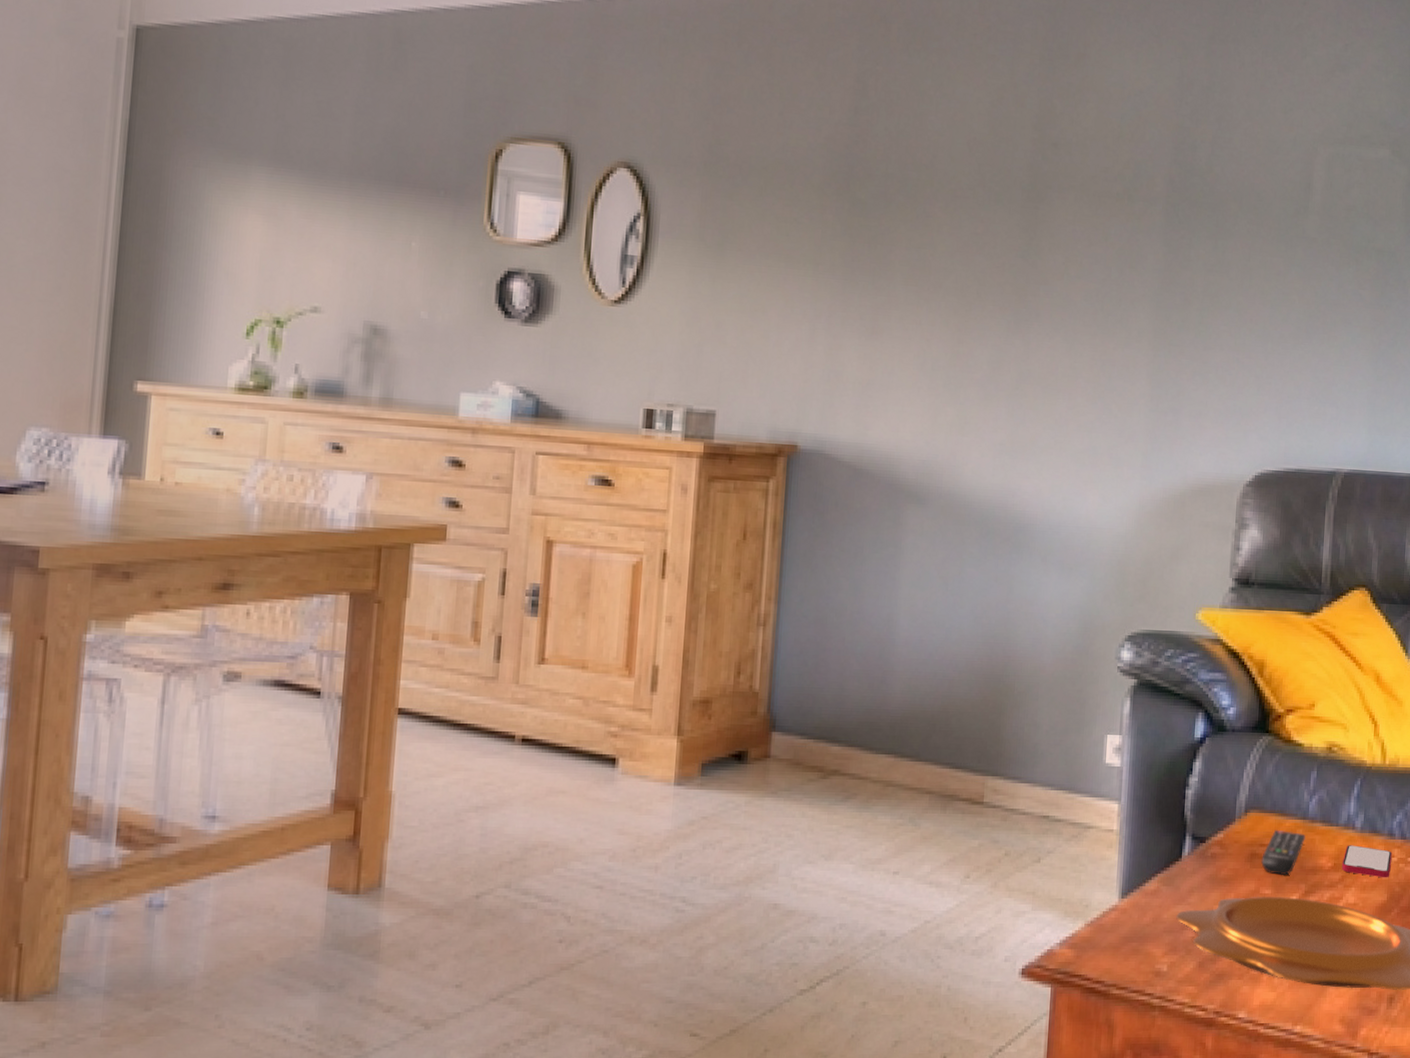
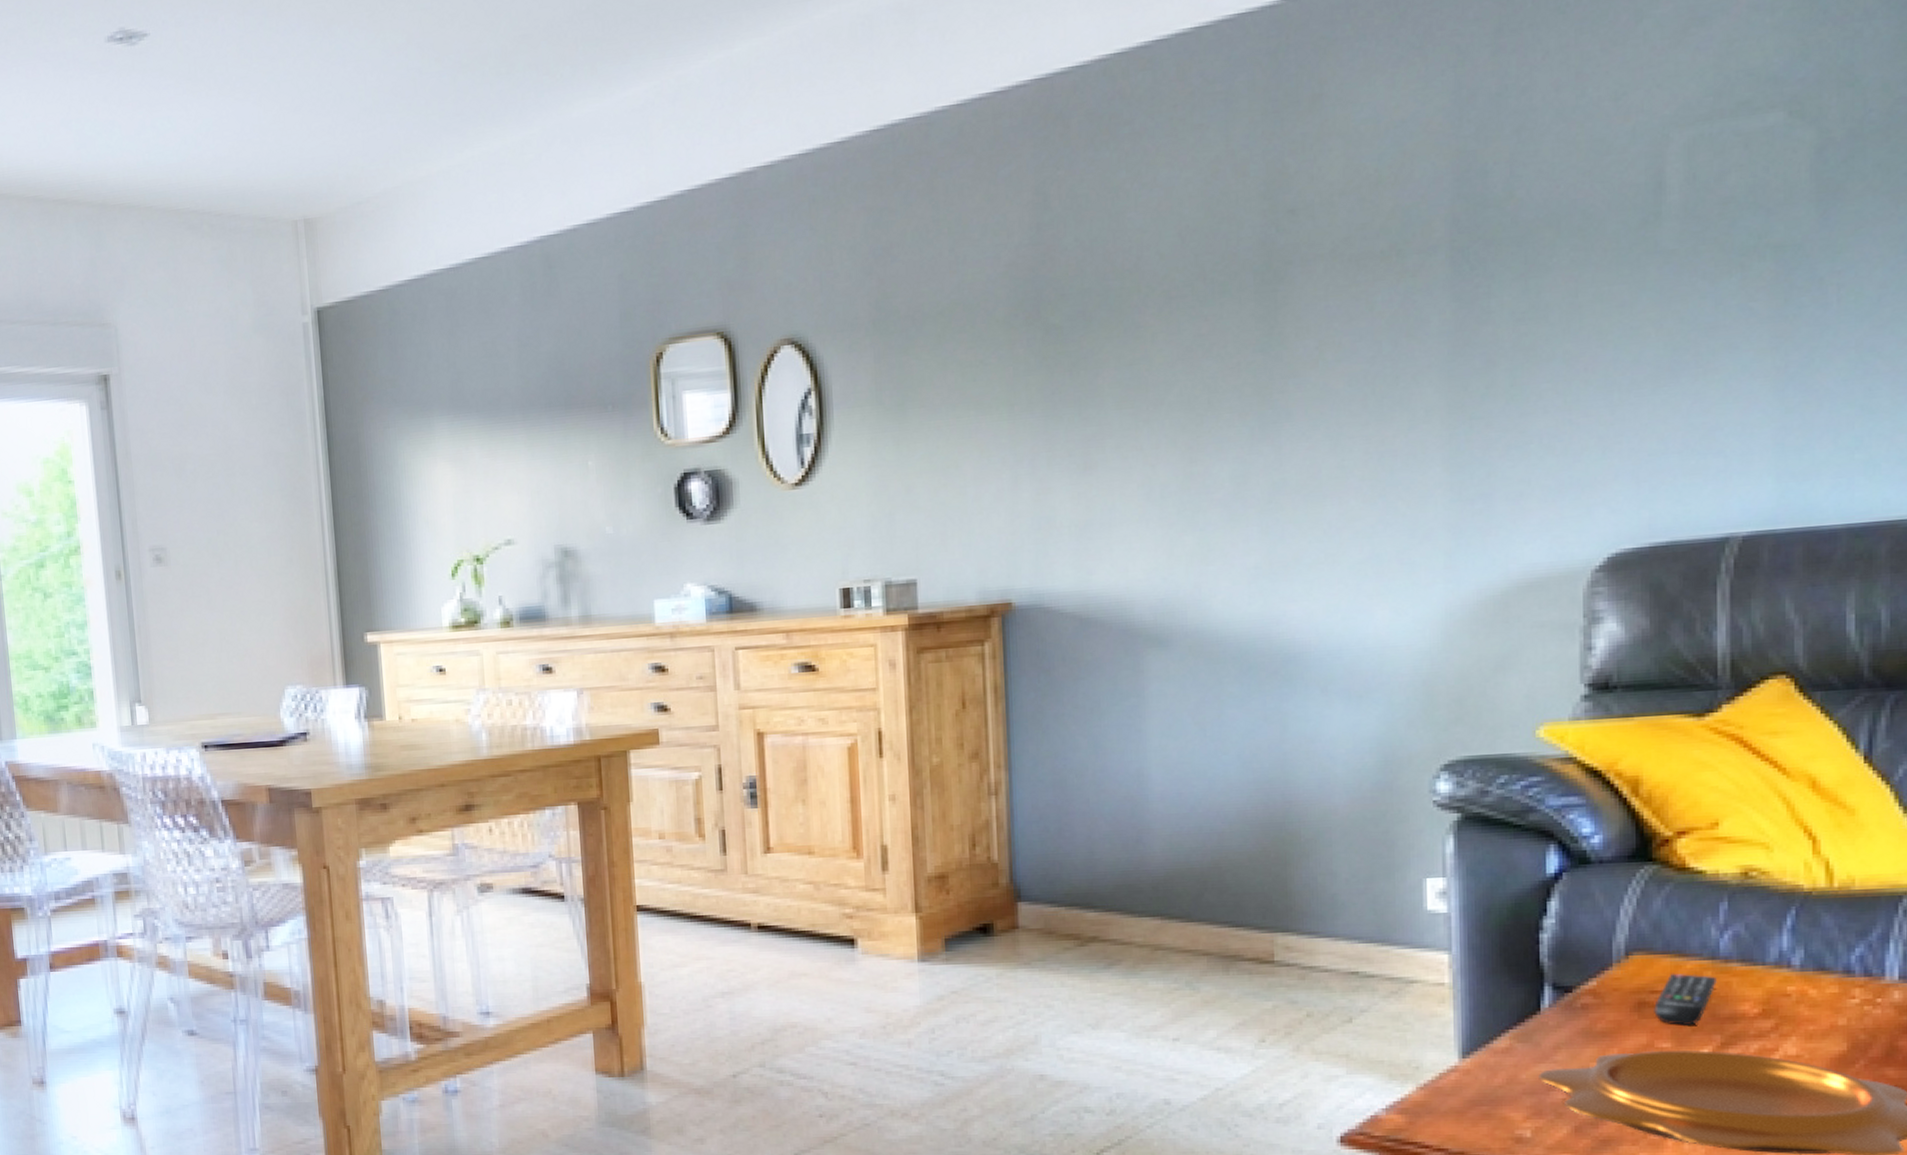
smartphone: present [1341,845,1392,878] -> none [1774,986,1852,1024]

